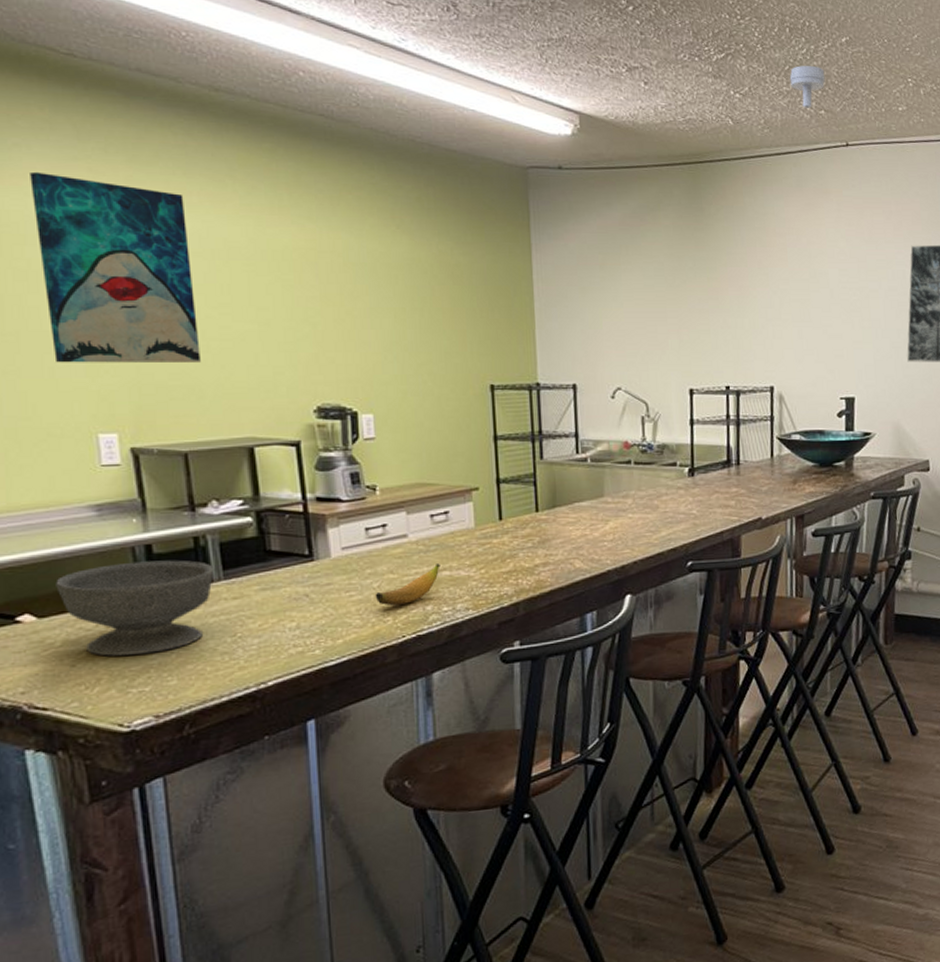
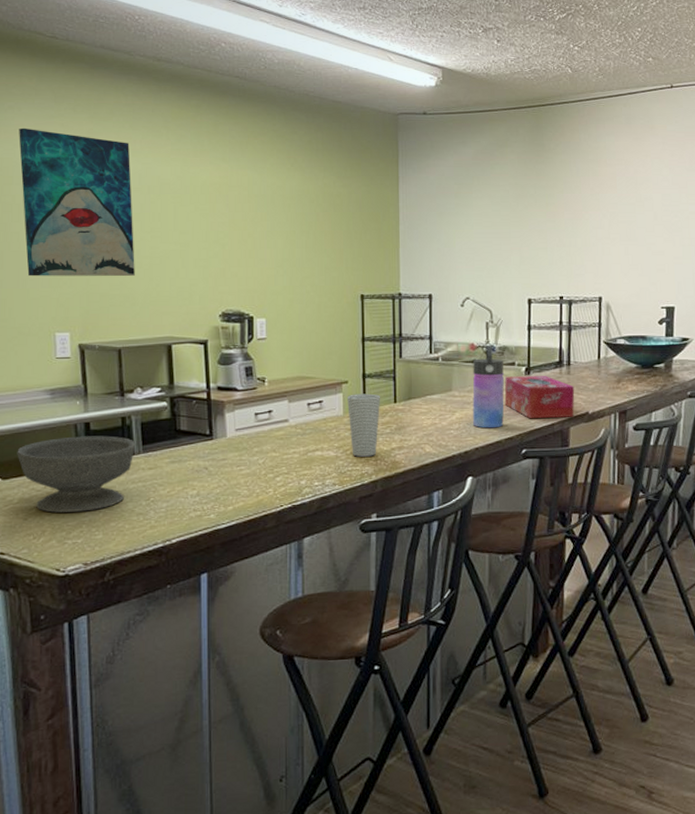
banana: present [375,563,440,606] -> none [260,445,314,480]
cup: none [479,501,520,576] -> present [347,393,381,457]
water bottle: none [627,443,666,539] -> present [472,346,505,428]
tissue box: none [665,477,746,527] -> present [504,376,575,419]
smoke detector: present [789,65,825,108] -> none [622,20,653,57]

